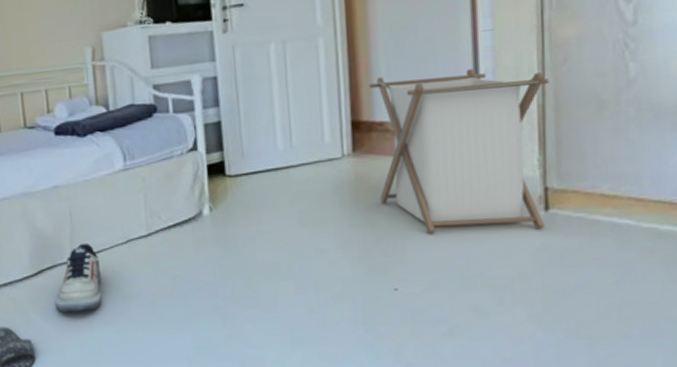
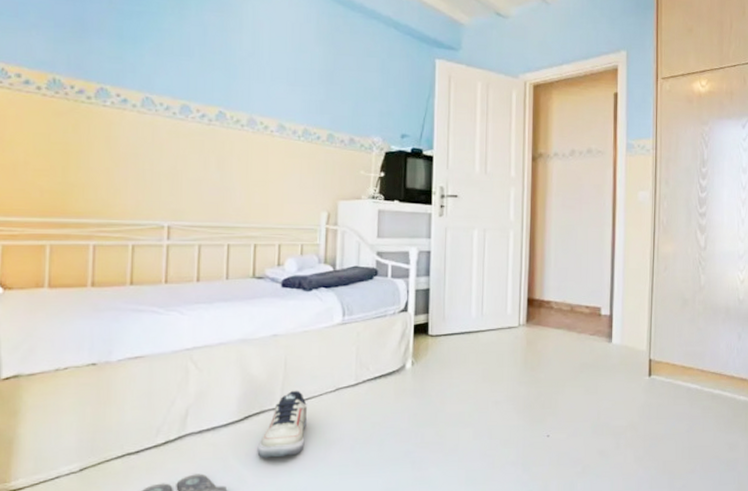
laundry basket: present [368,68,549,234] -> none [542,266,656,391]

